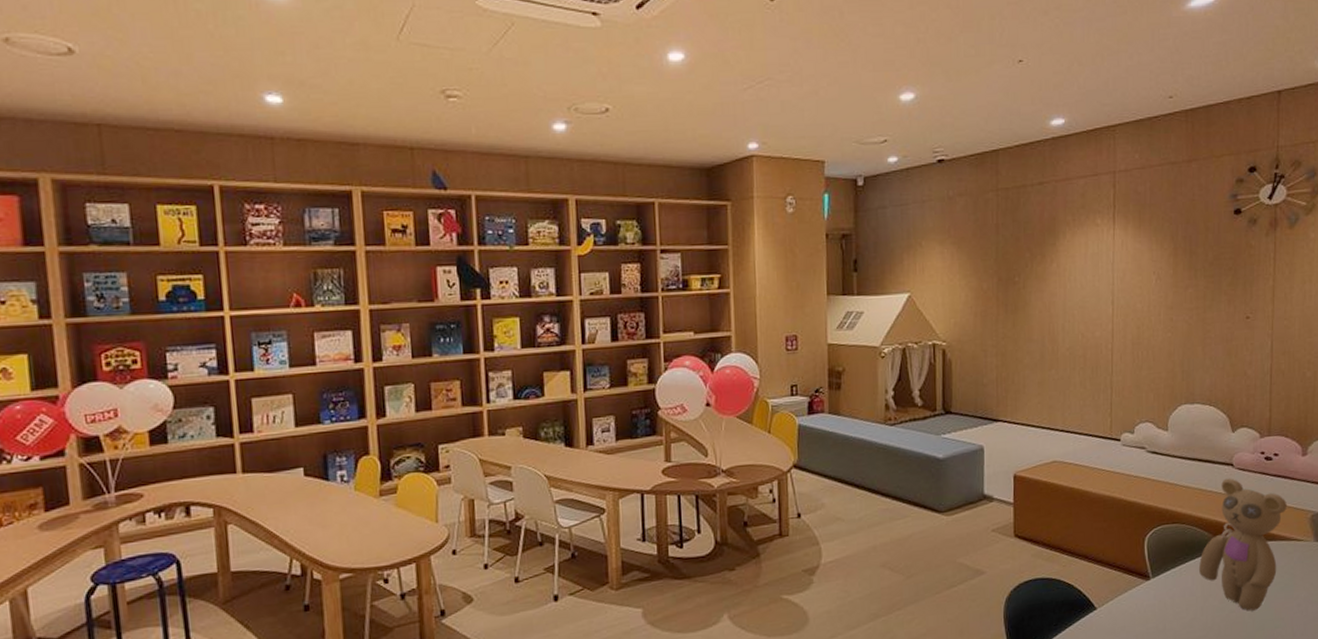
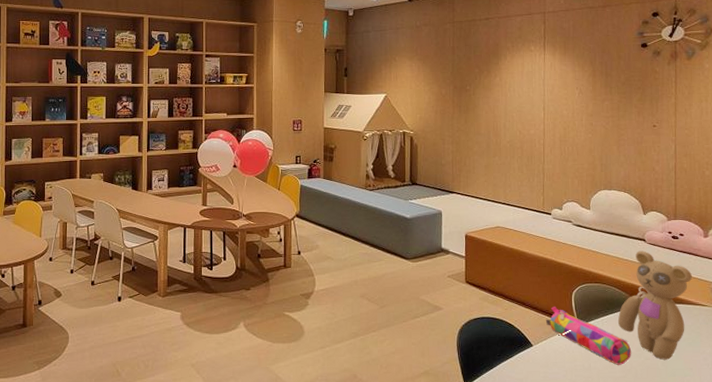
pencil case: none [1112,557,1214,623] -> present [545,307,632,365]

